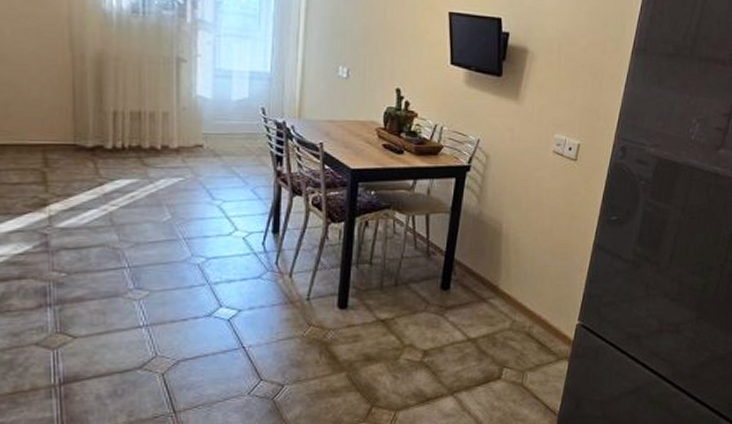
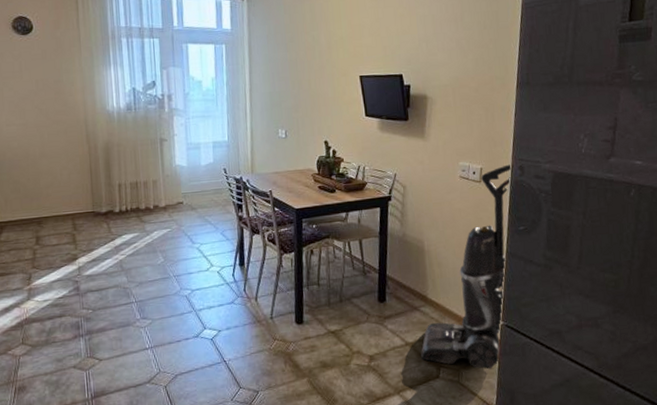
vacuum cleaner: none [483,143,614,373] -> present [421,164,513,370]

